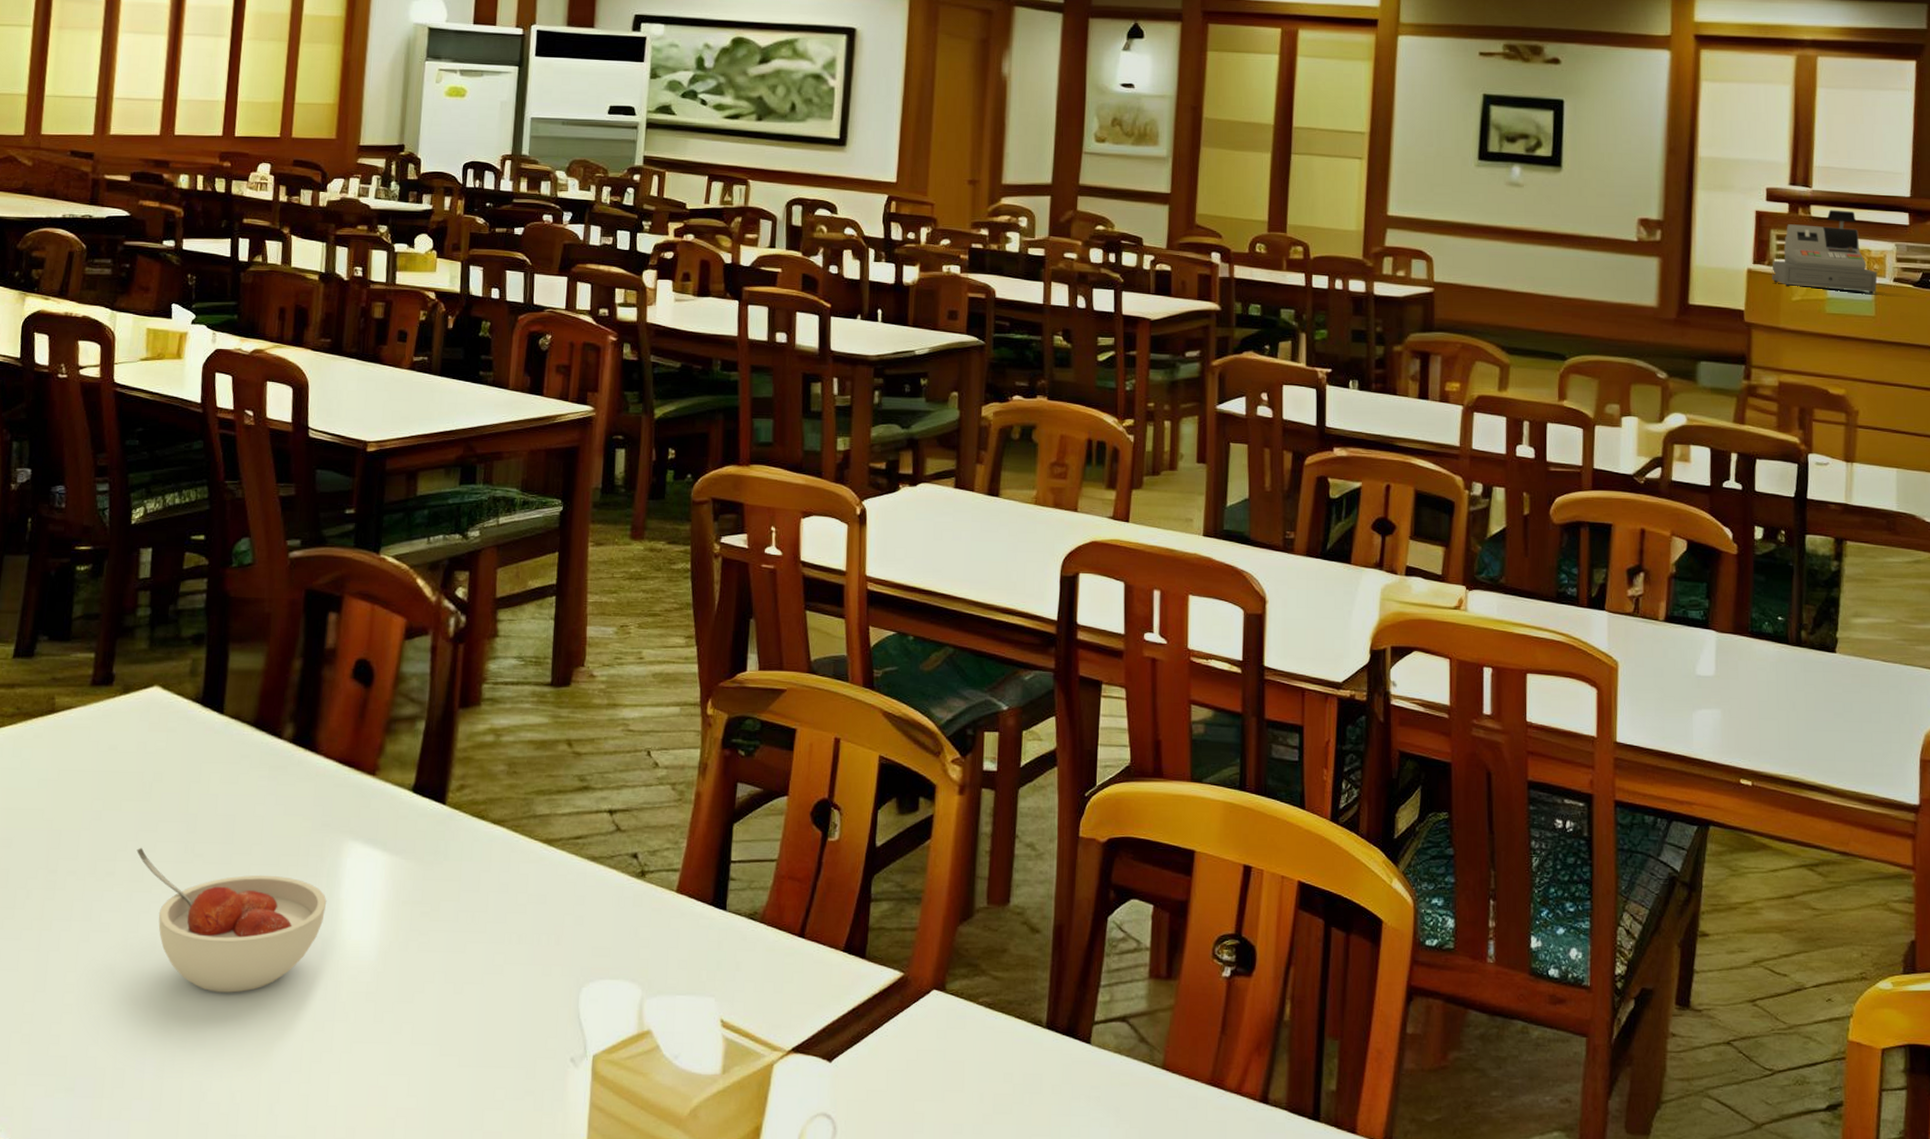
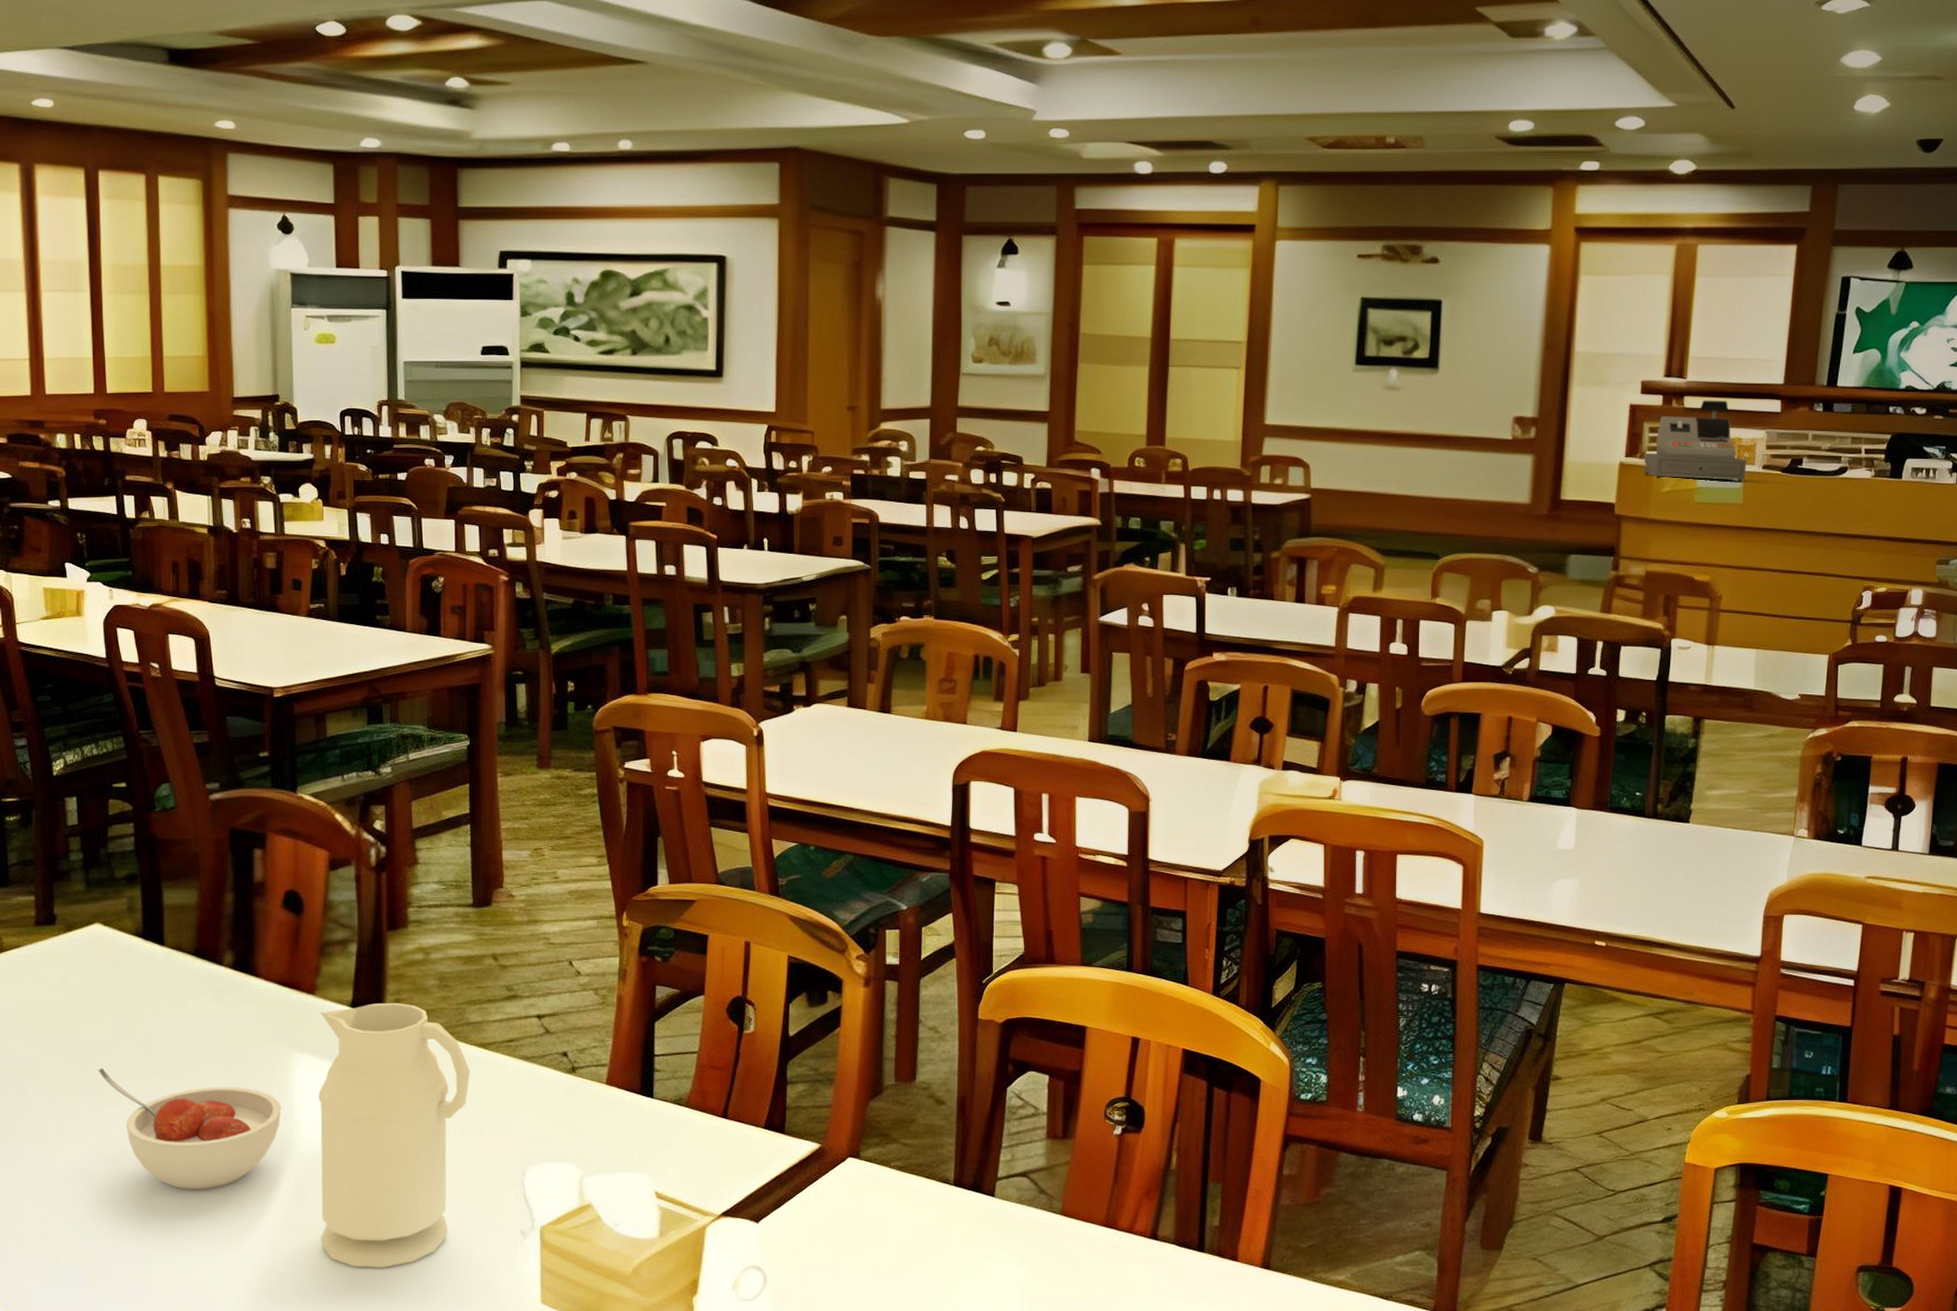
water jug: none [352,788,533,1095] -> present [318,1002,470,1268]

